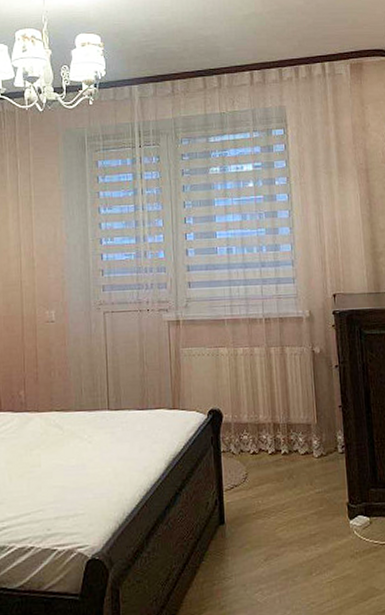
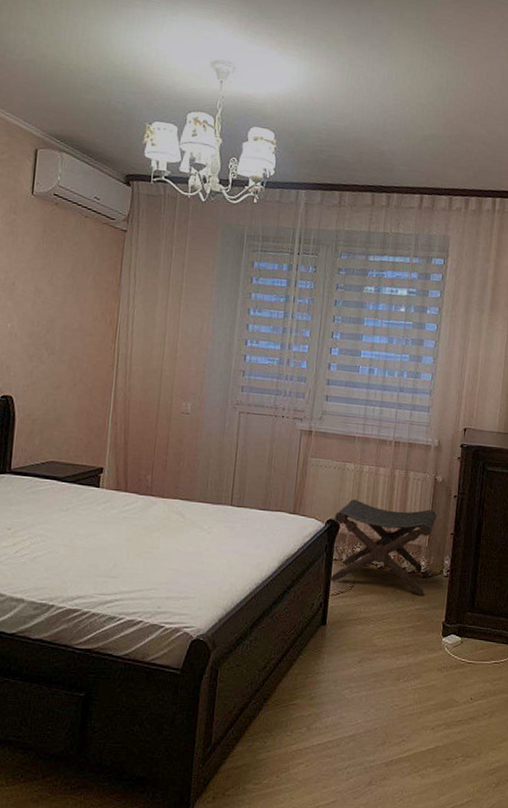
footstool: none [216,384,324,478] -> present [330,499,437,596]

